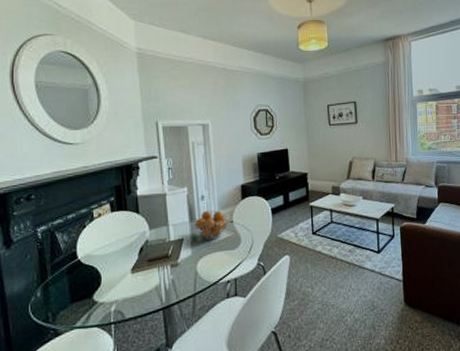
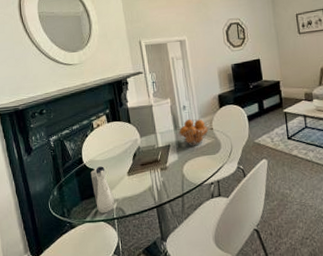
water bottle: none [85,262,114,318] -> present [90,166,115,214]

